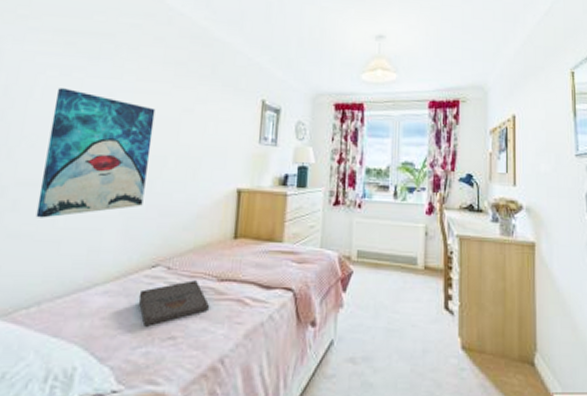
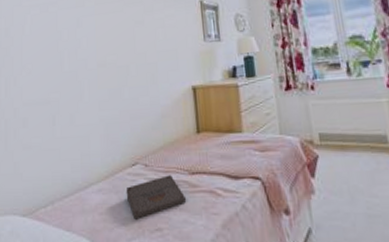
wall art: present [36,88,156,218] -> none [40,22,116,131]

